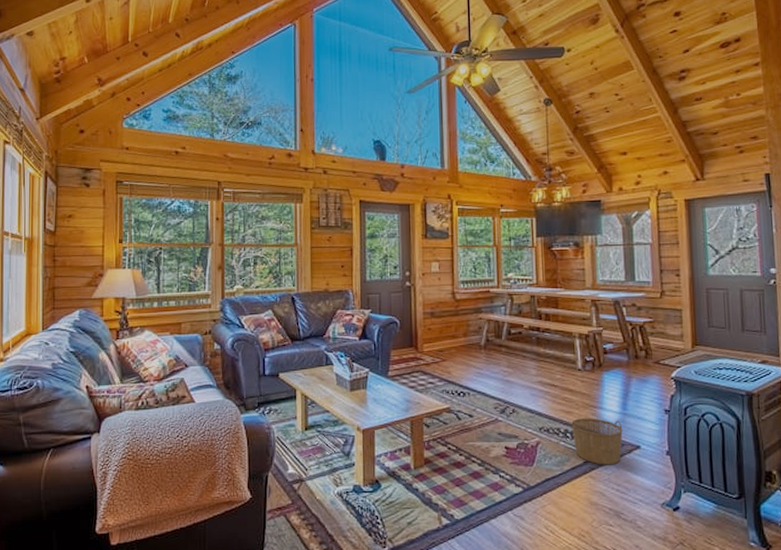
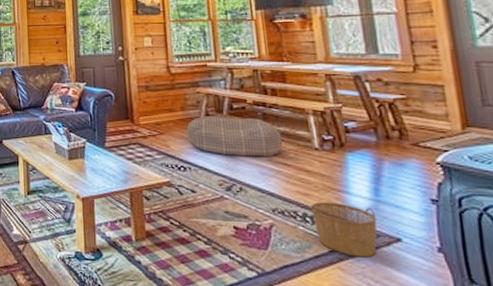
dog bed: none [468,341,552,380] -> present [186,115,283,157]

